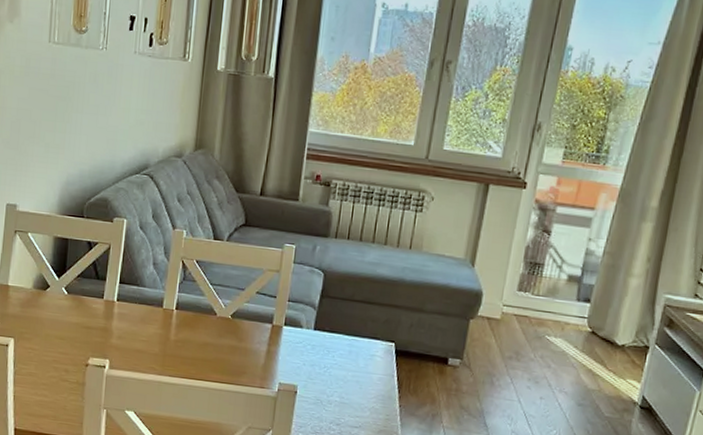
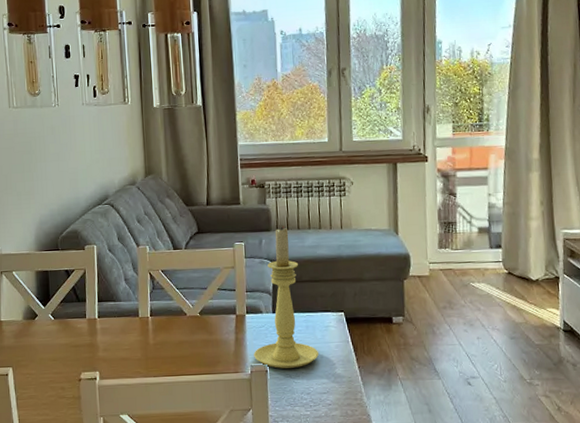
candle holder: none [284,234,358,395] -> present [254,226,319,369]

